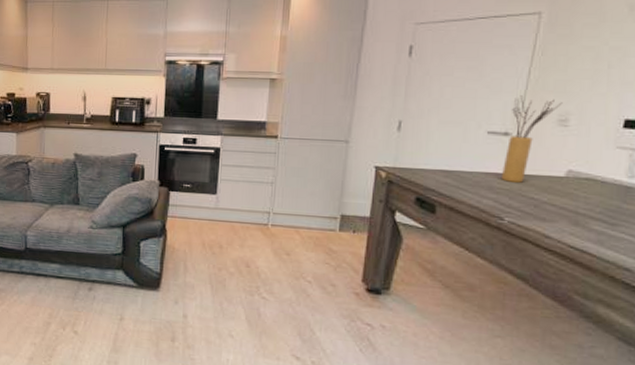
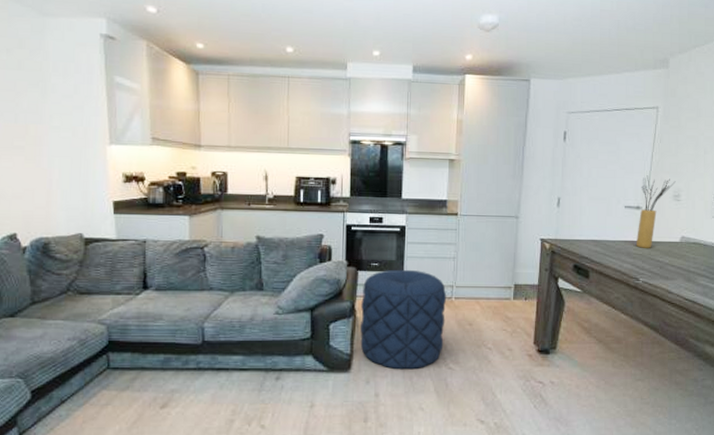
pouf: none [170,192,263,295] -> present [360,269,447,370]

